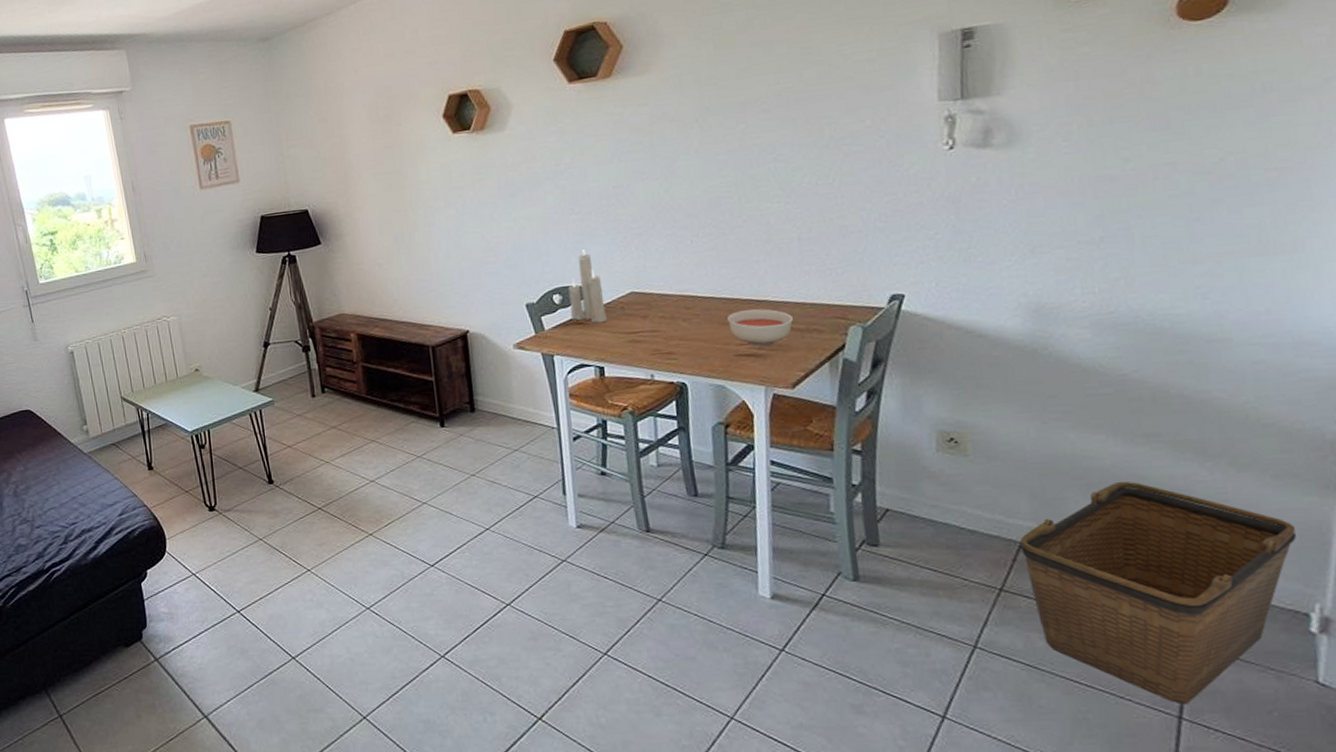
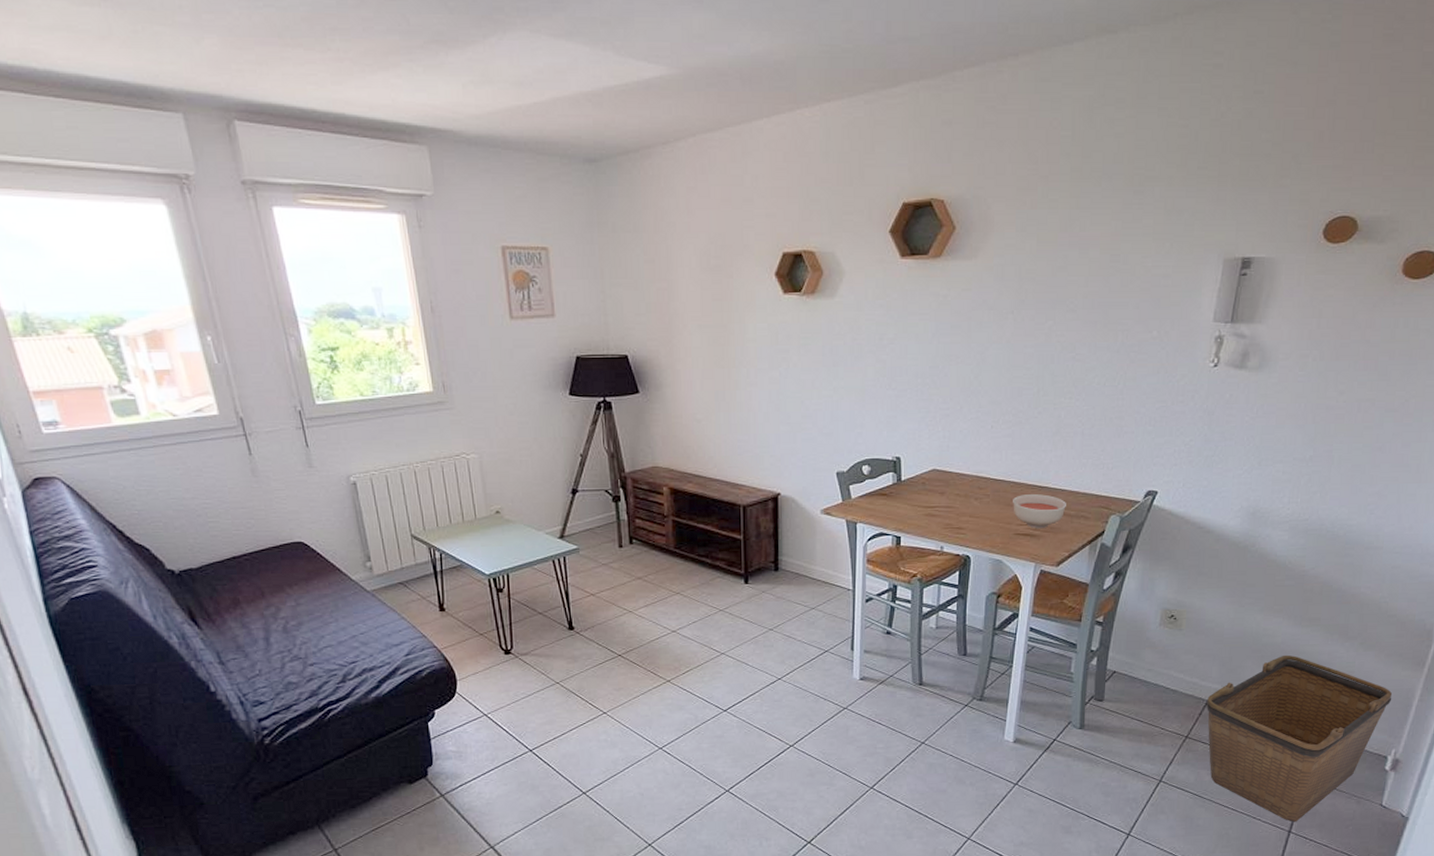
candle: present [568,249,608,323] -> none [876,425,910,496]

